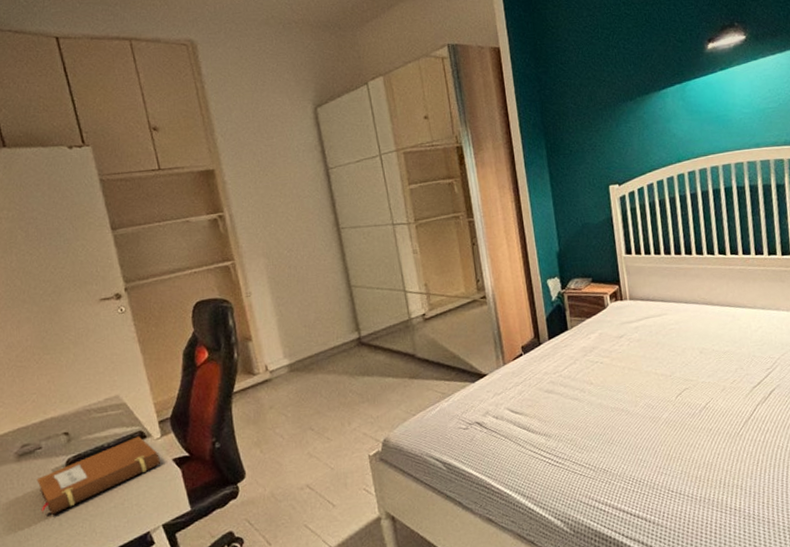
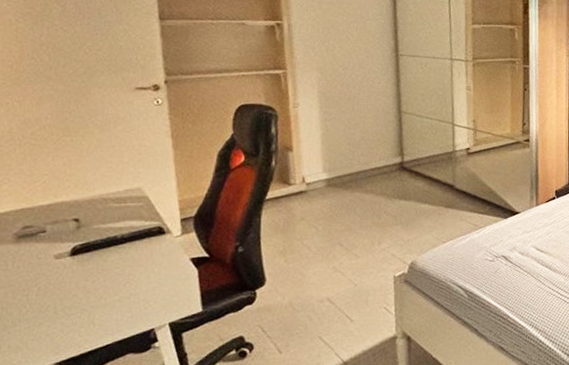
notebook: present [36,436,161,515] -> none [35,231,178,302]

